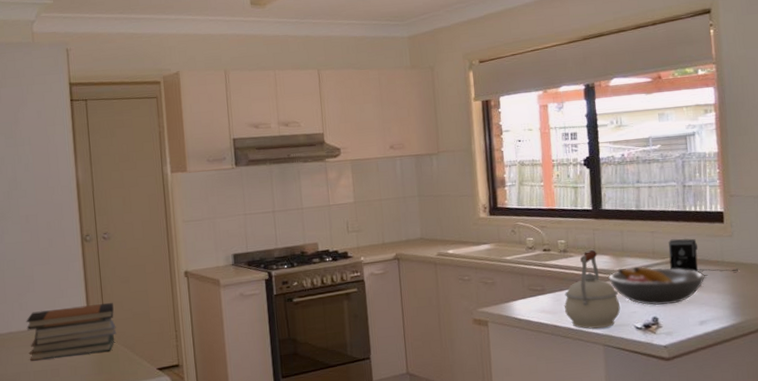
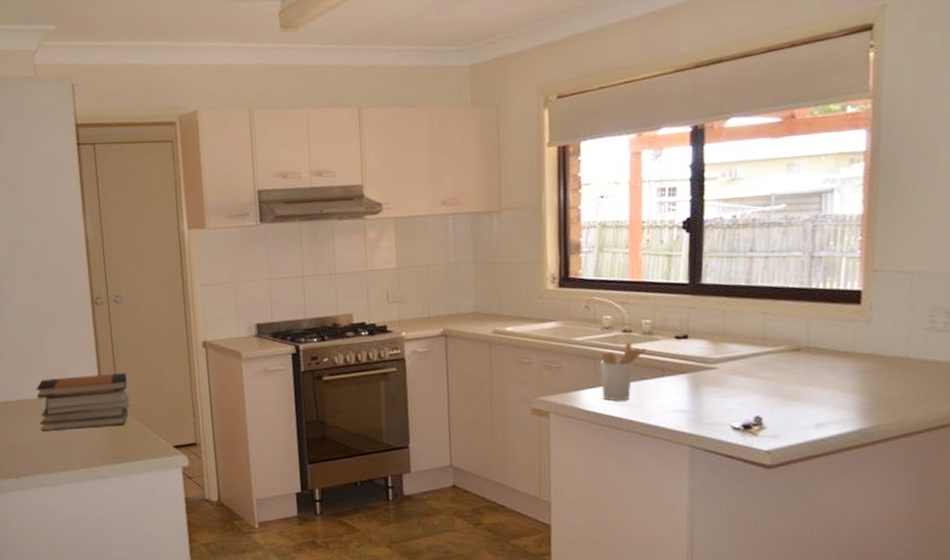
utensil holder: none [526,259,564,310] -> present [599,342,647,401]
kettle: present [564,250,621,329] -> none [645,333,715,427]
fruit bowl: present [608,266,705,305] -> none [703,354,828,403]
coffee maker: present [668,238,739,273] -> none [783,322,874,366]

